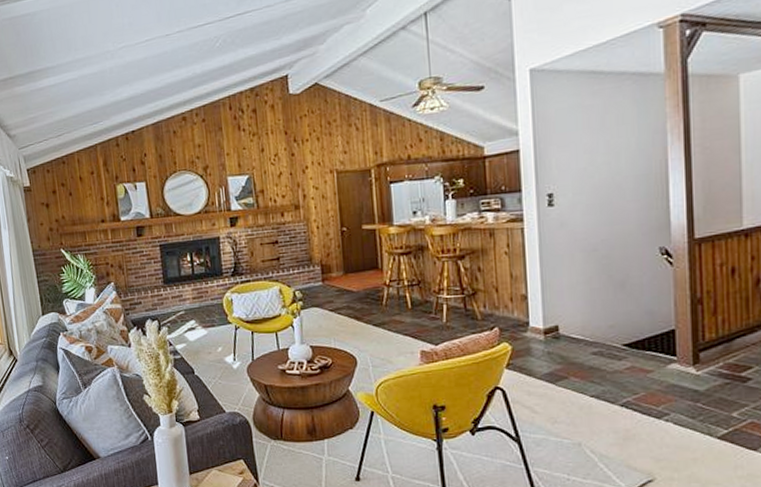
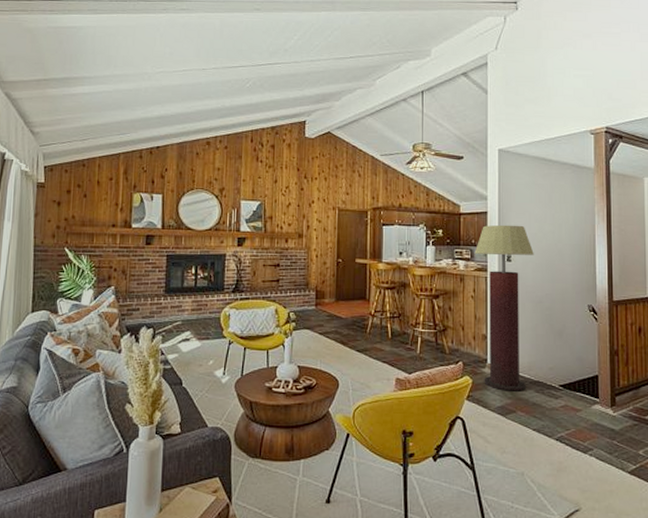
floor lamp: none [505,160,584,356] -> present [474,224,534,391]

